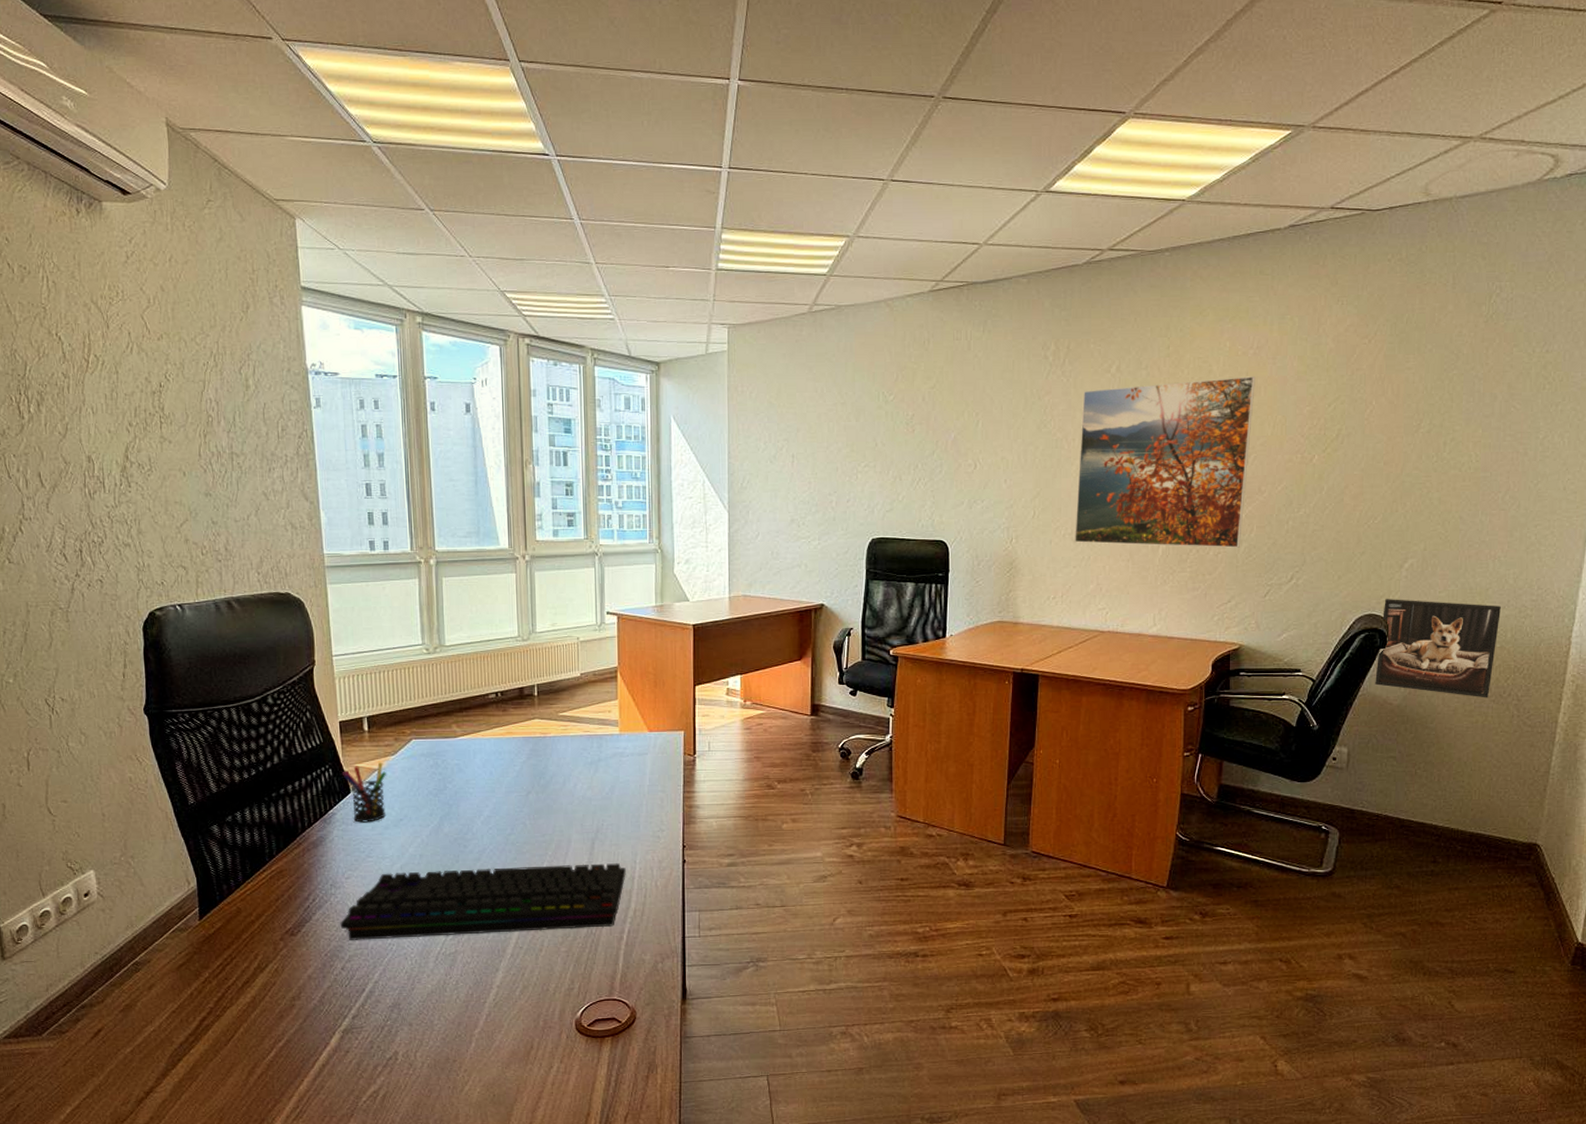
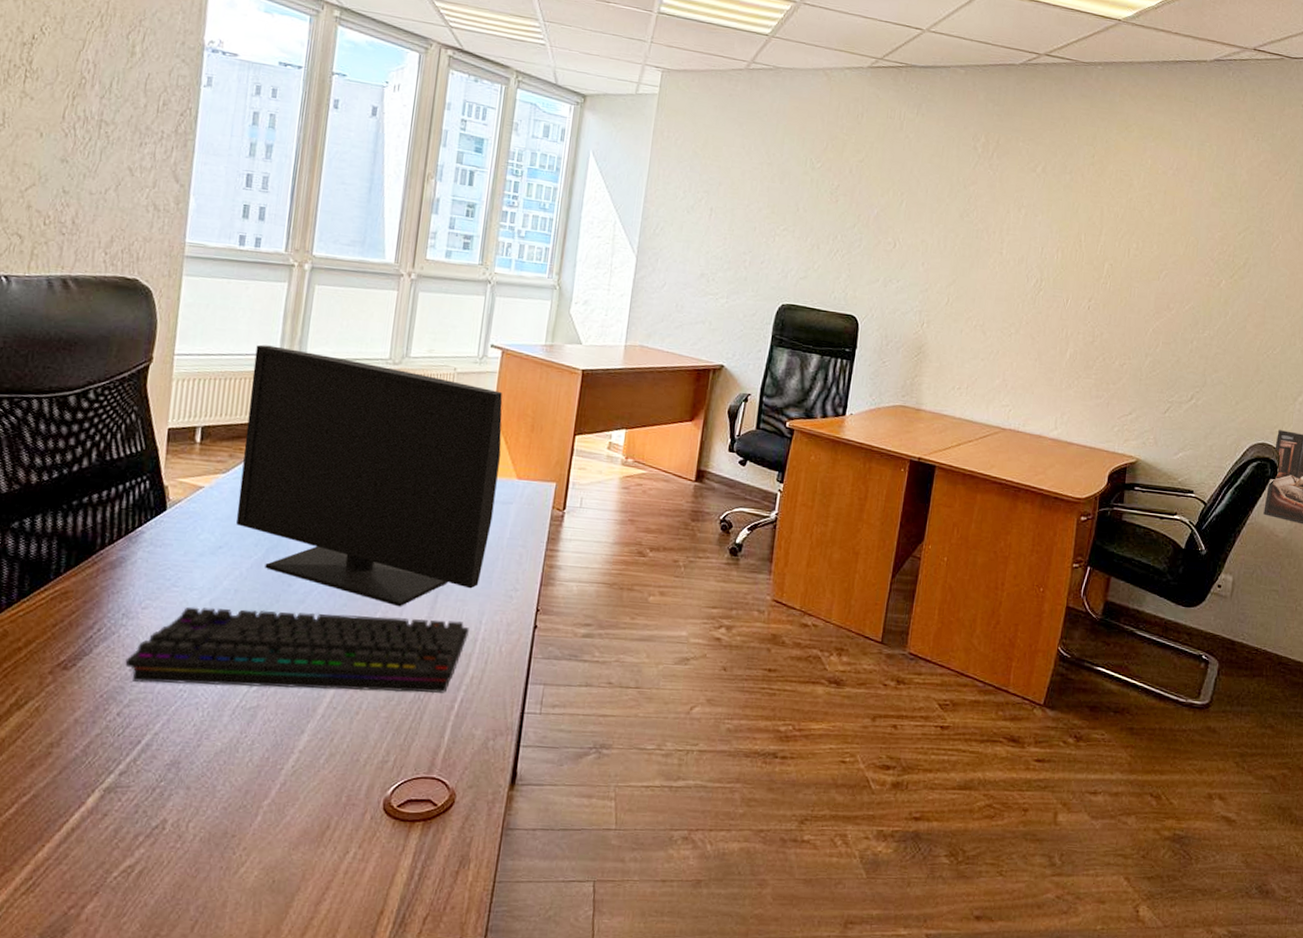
pen holder: present [341,762,386,823] -> none [160,479,213,547]
monitor: none [401,637,632,856] -> present [236,344,503,607]
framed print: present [1075,376,1255,548] -> none [985,186,1173,361]

